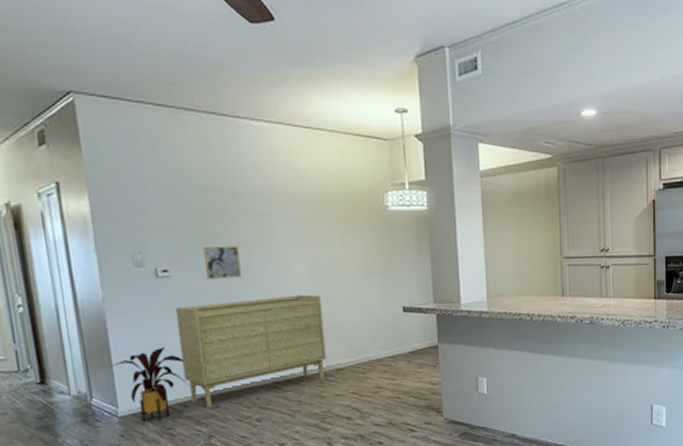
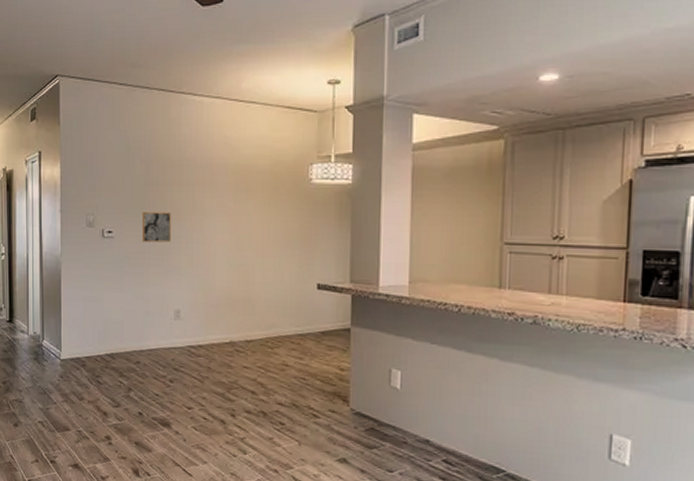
house plant: present [110,348,189,423] -> none [59,301,117,368]
sideboard: present [176,294,327,408] -> none [114,262,239,362]

